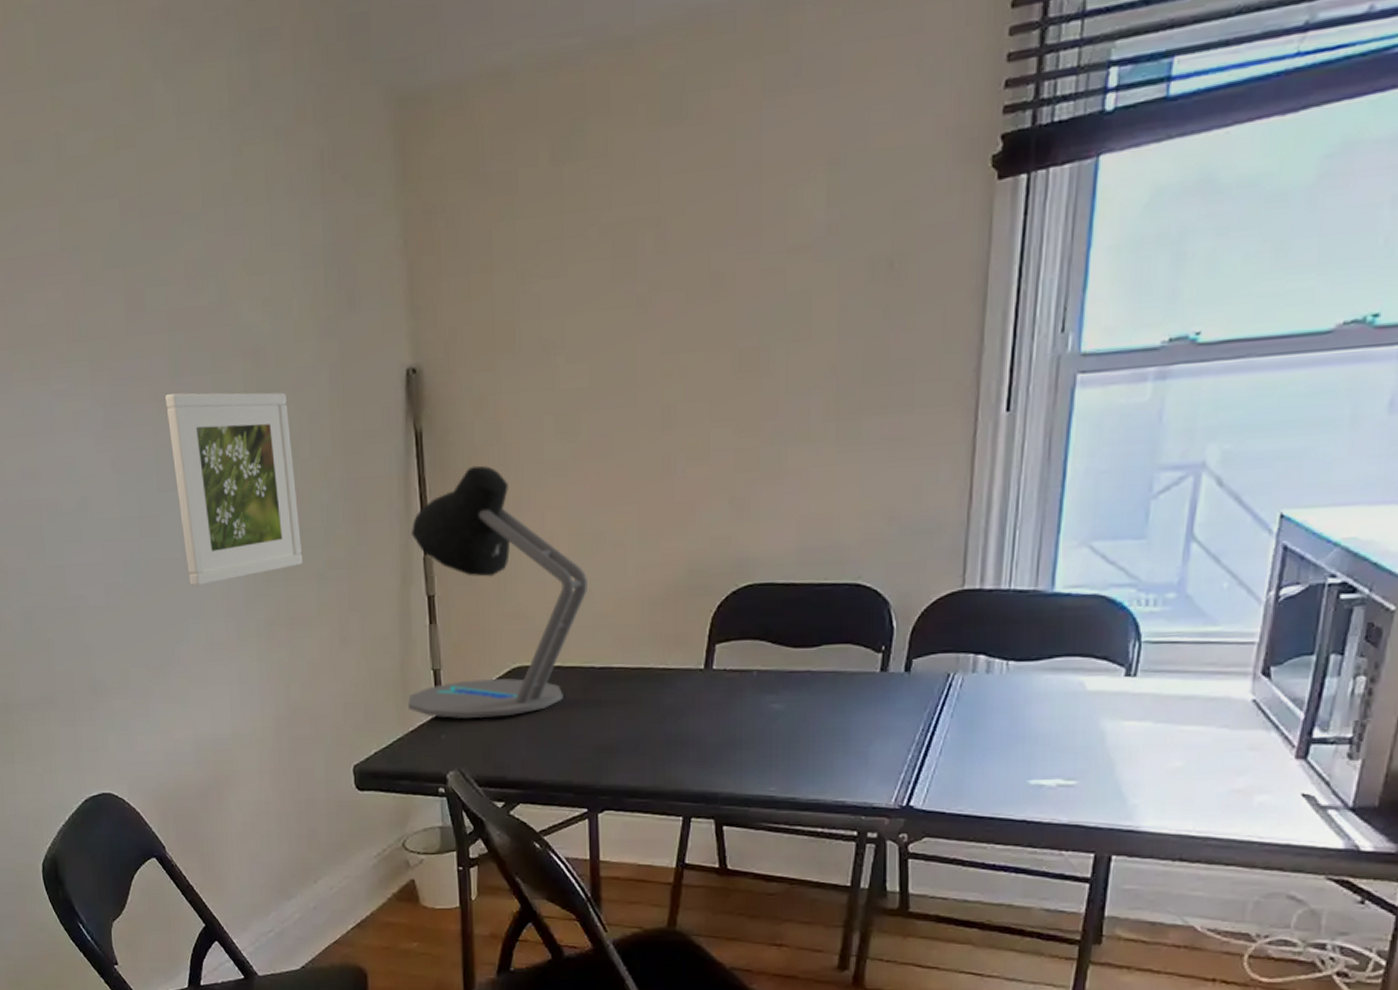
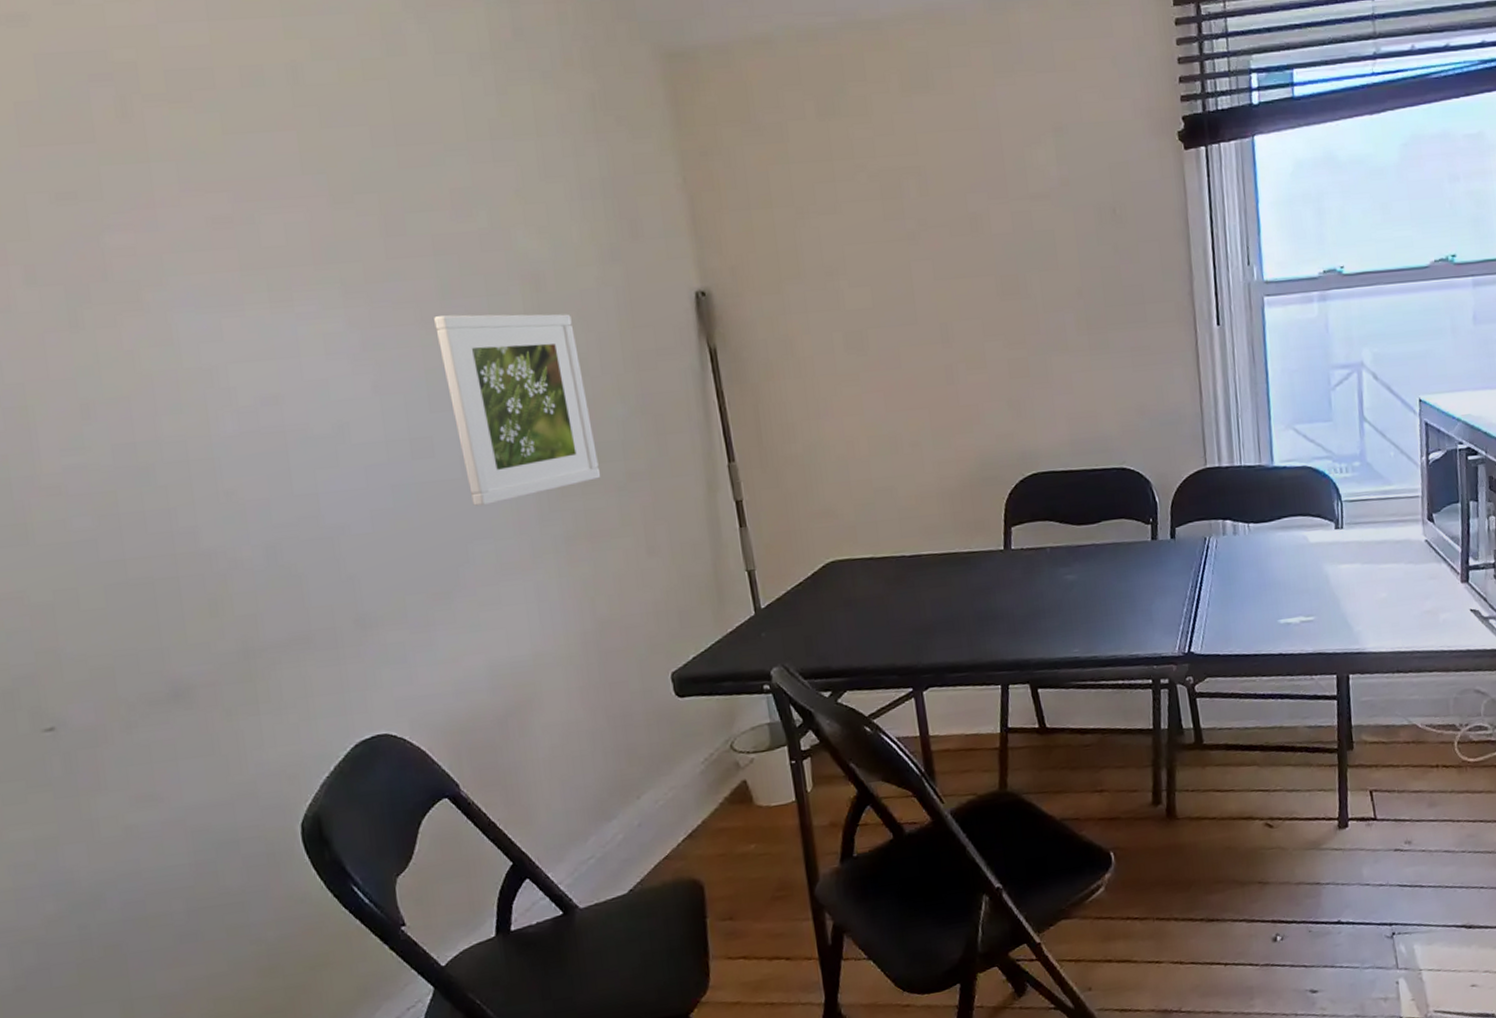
desk lamp: present [408,465,587,718] -> none [713,378,891,617]

